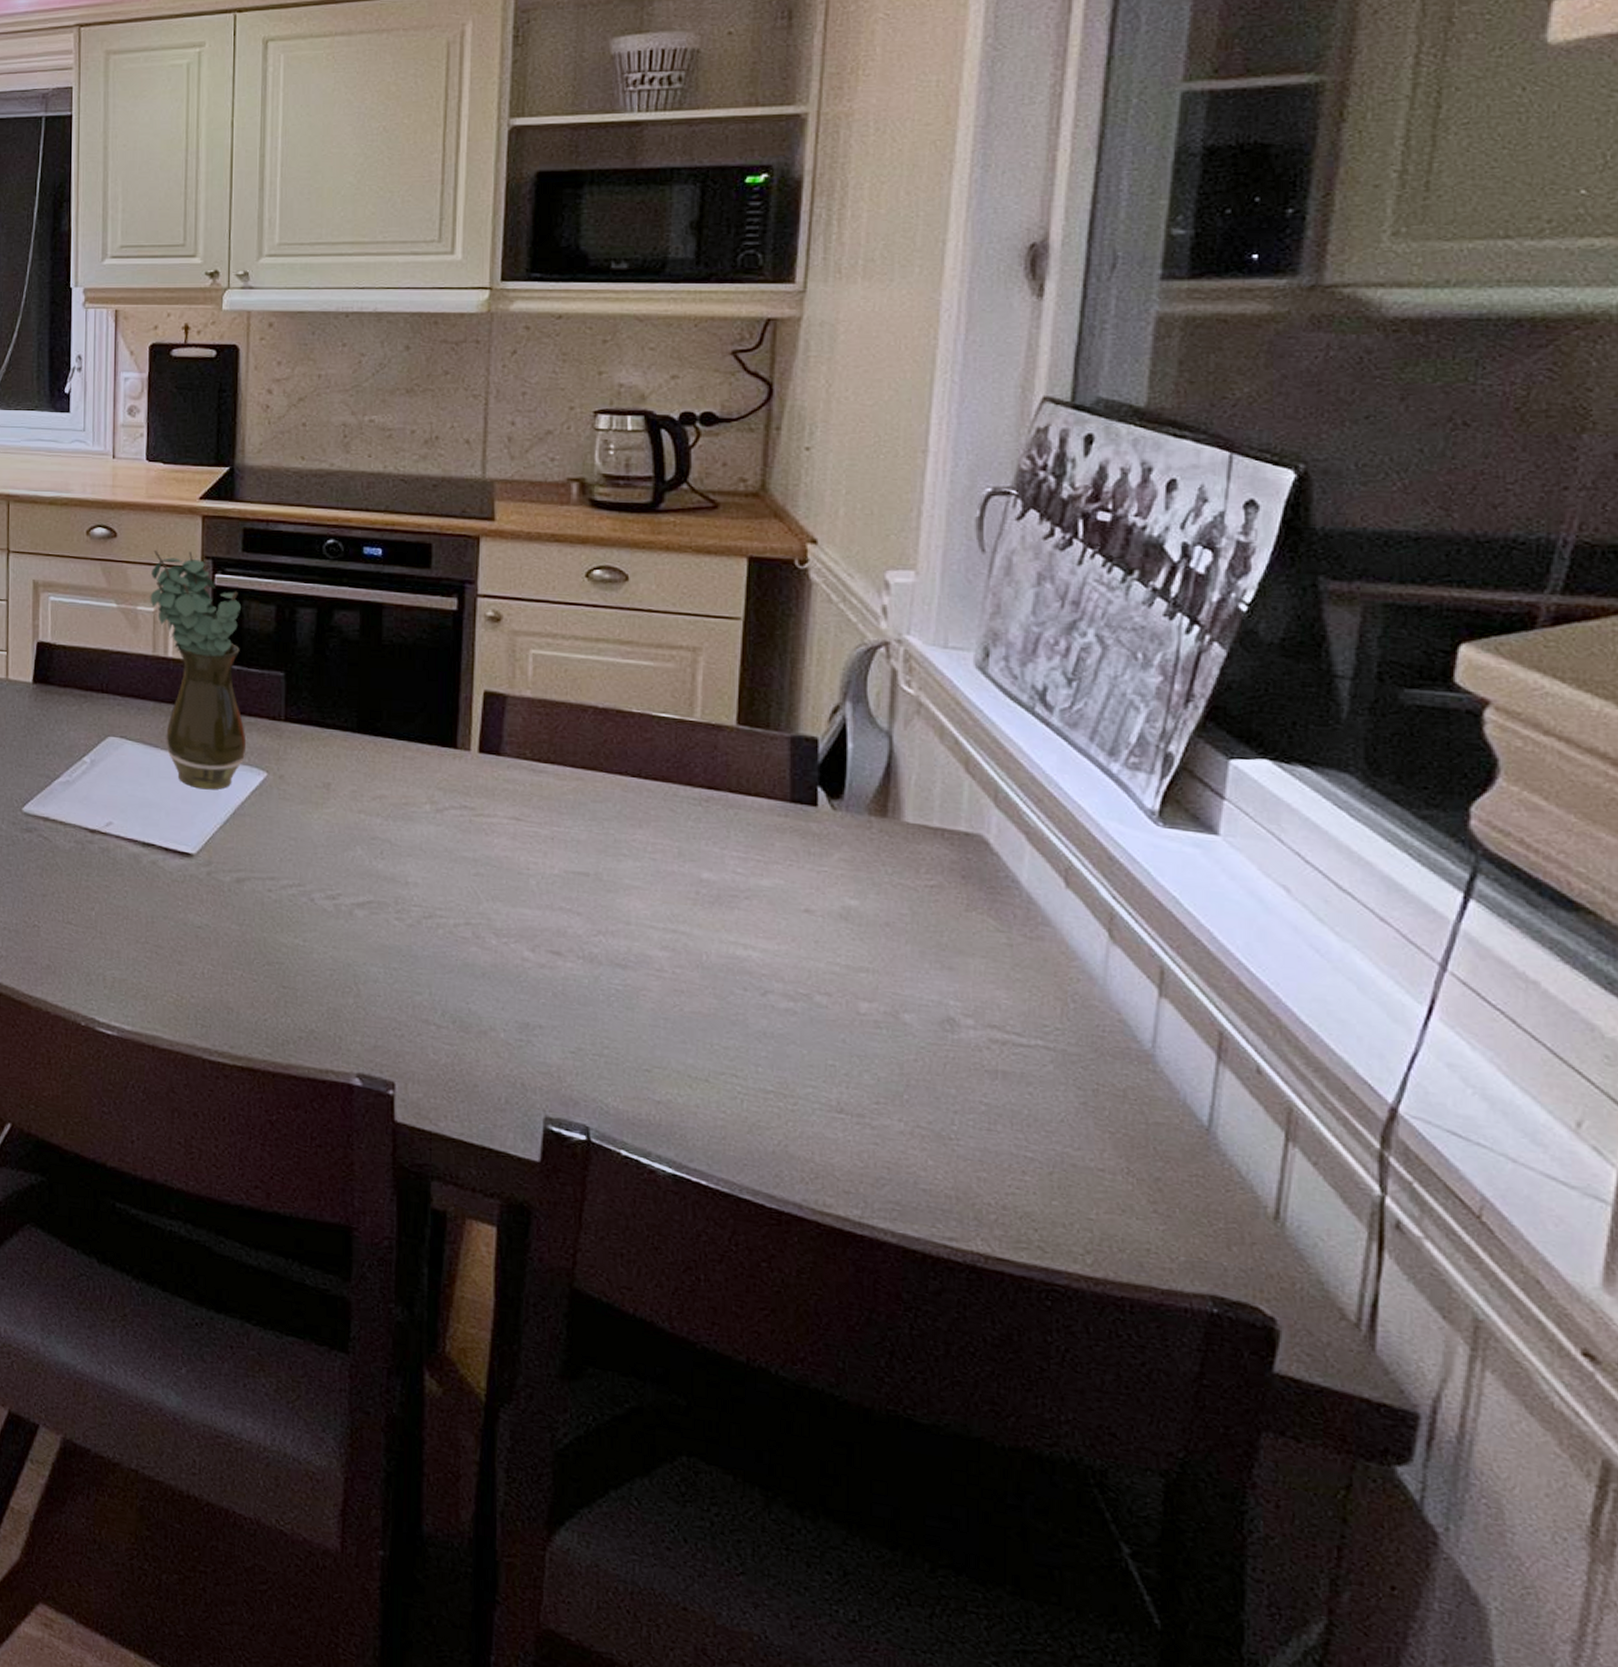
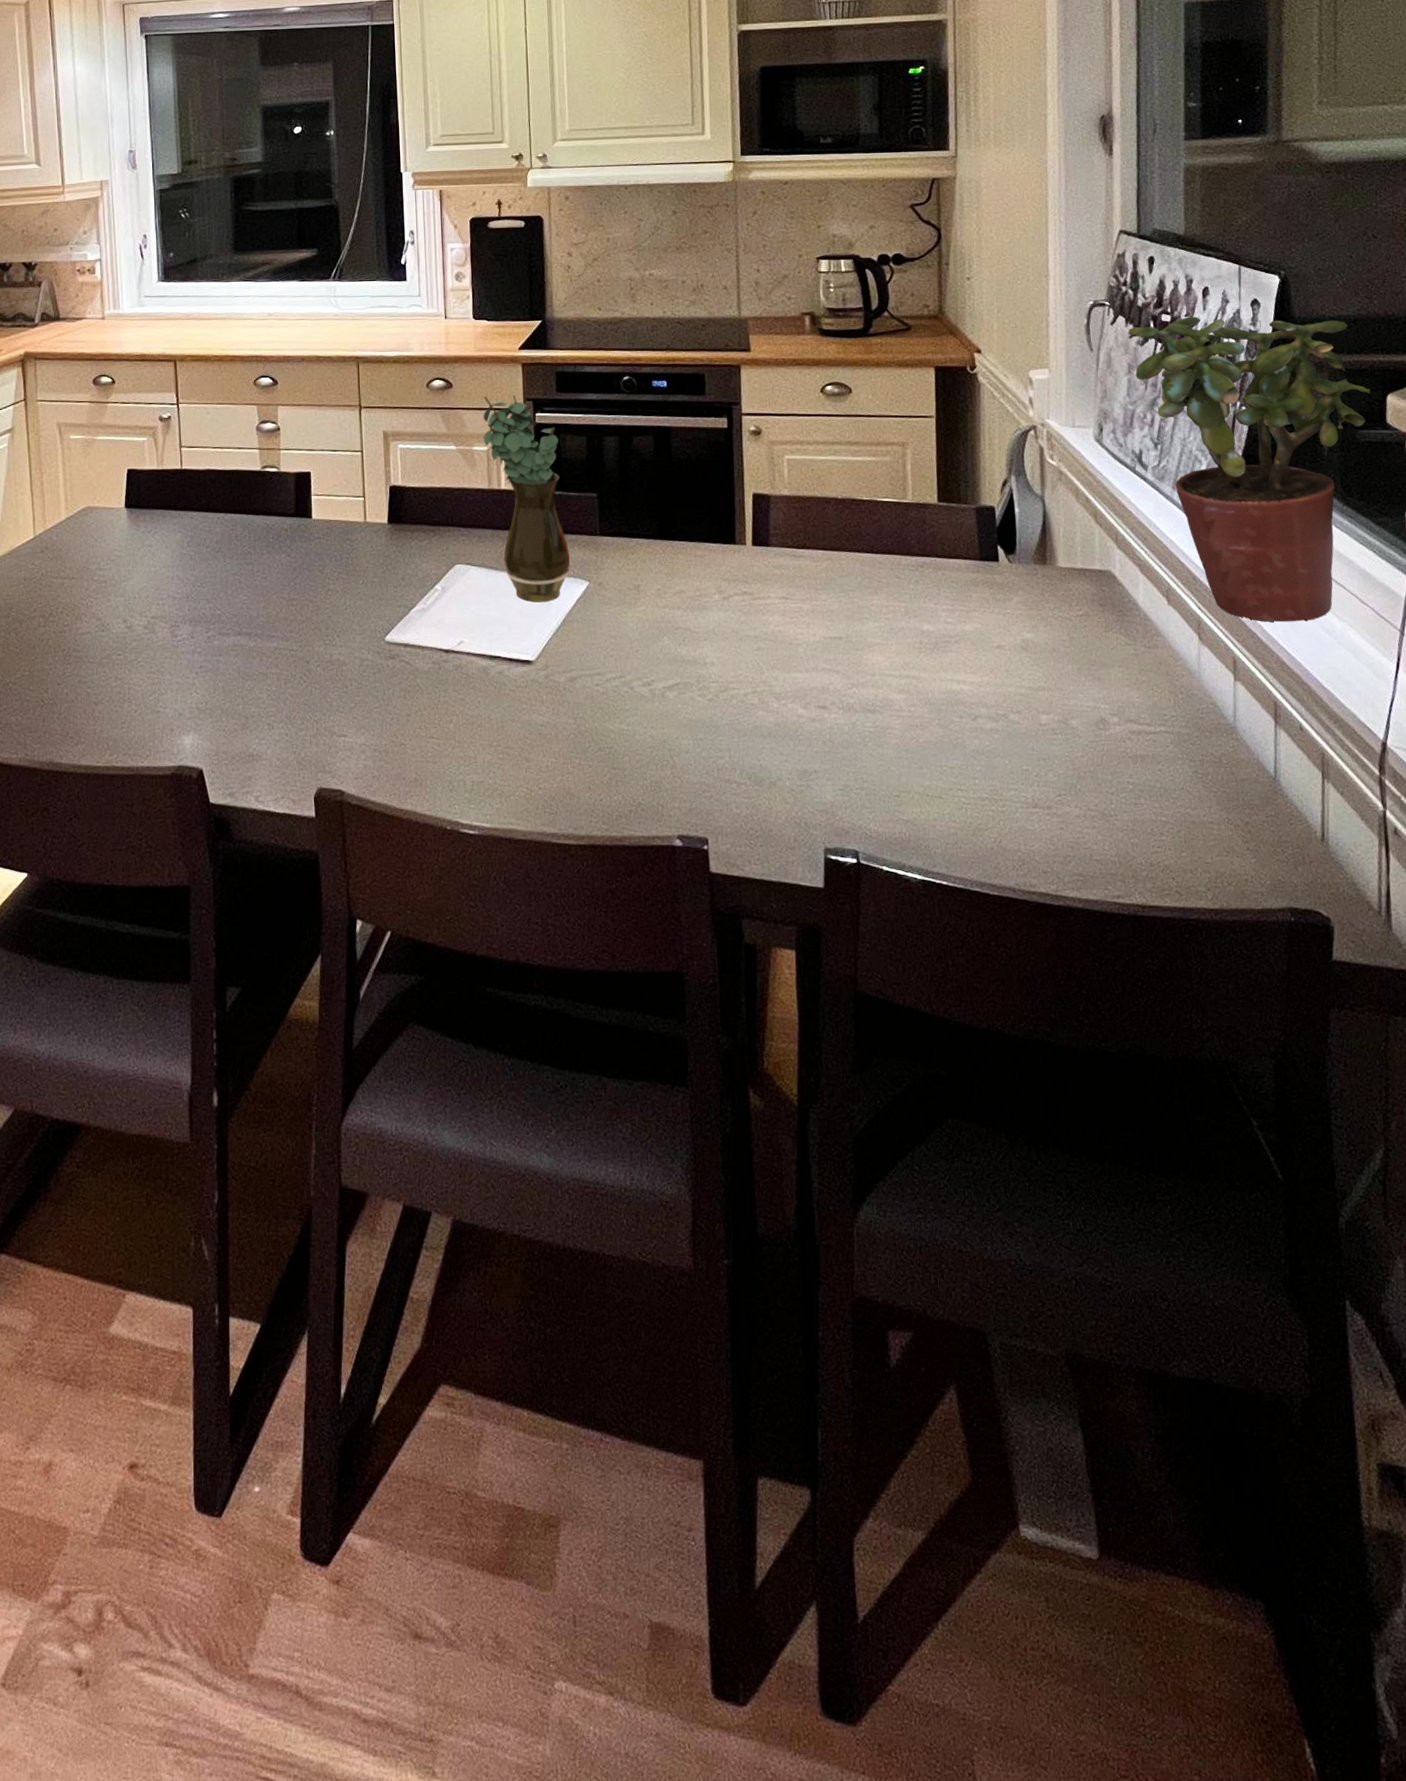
potted plant: none [1042,517,1431,934] -> present [1128,316,1371,623]

